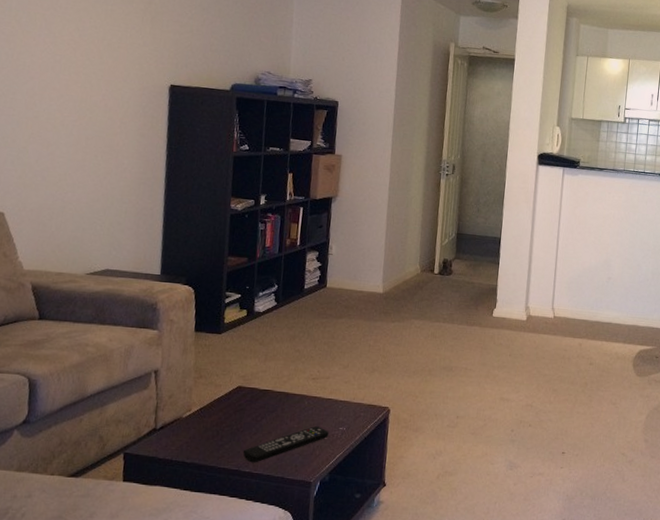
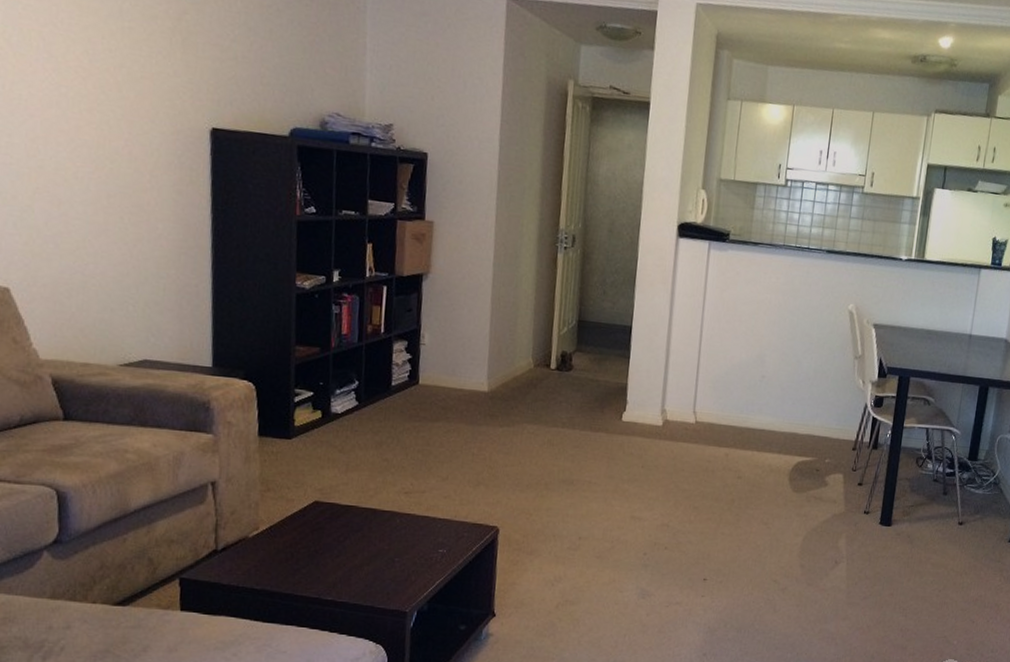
remote control: present [242,426,329,463] -> none [323,548,427,590]

